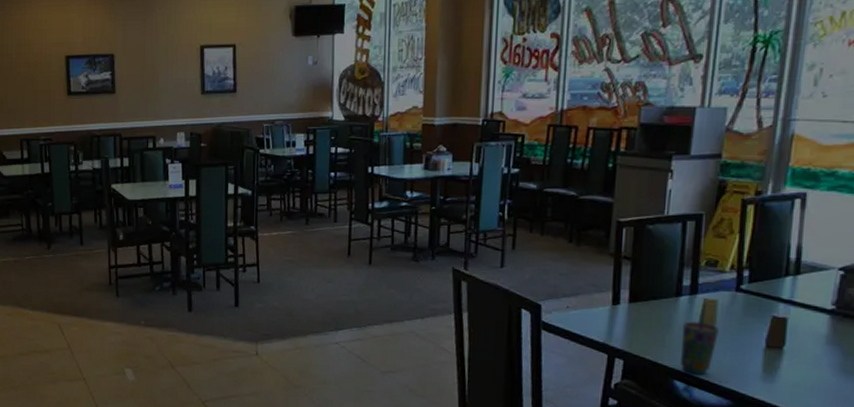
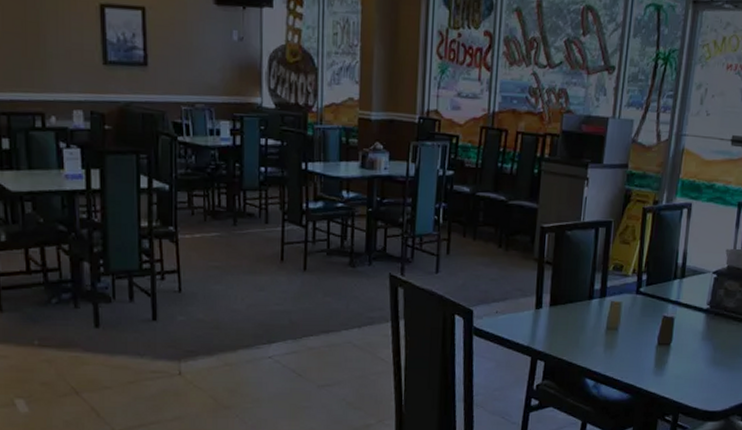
cup: present [679,304,719,376] -> none [590,306,622,373]

